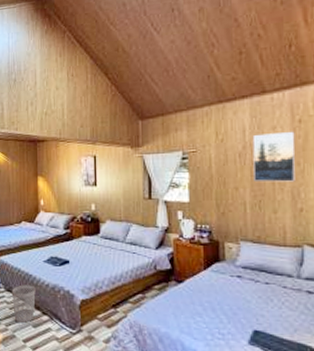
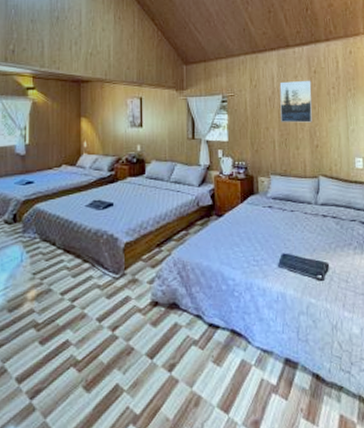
wastebasket: present [11,285,36,323] -> none [48,232,76,274]

